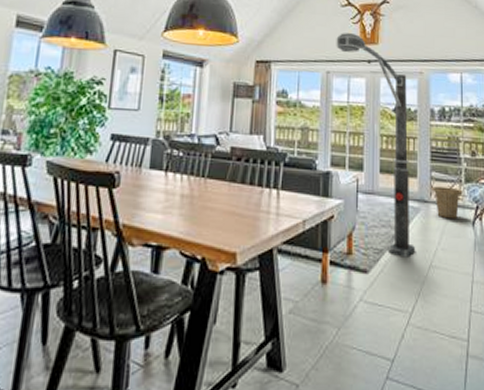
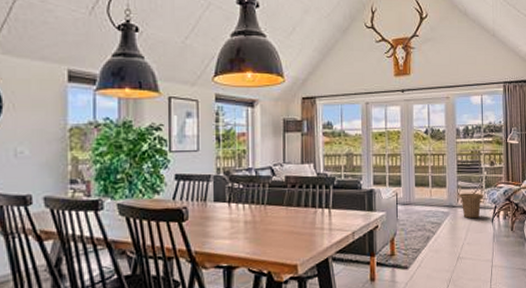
floor lamp: present [336,33,415,258] -> none [373,66,446,253]

